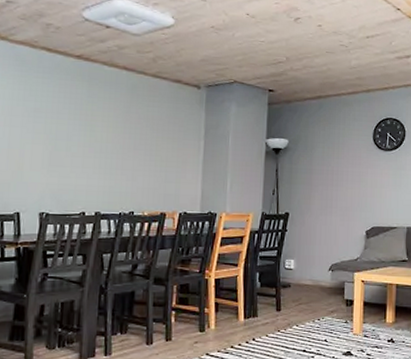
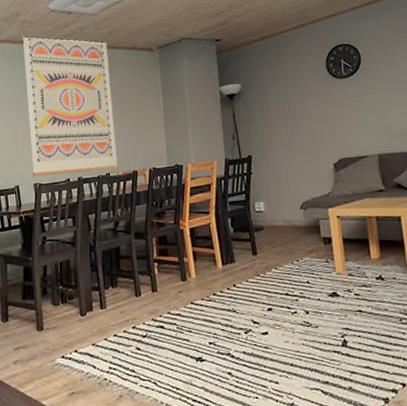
wall art: none [39,40,149,208] -> present [22,35,119,177]

